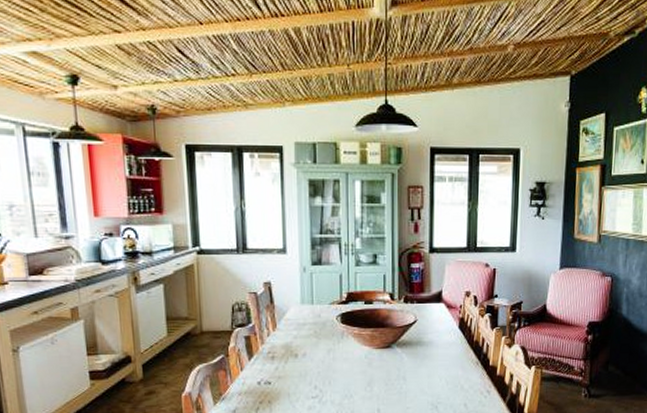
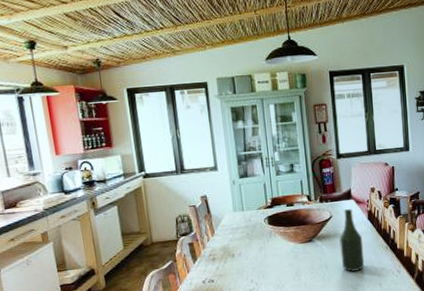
bottle: none [422,314,450,388] -> present [339,209,365,272]

